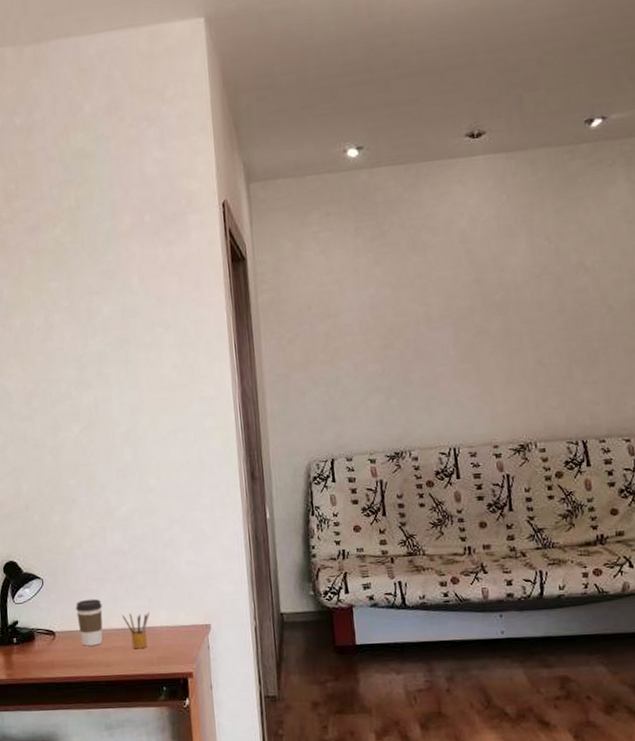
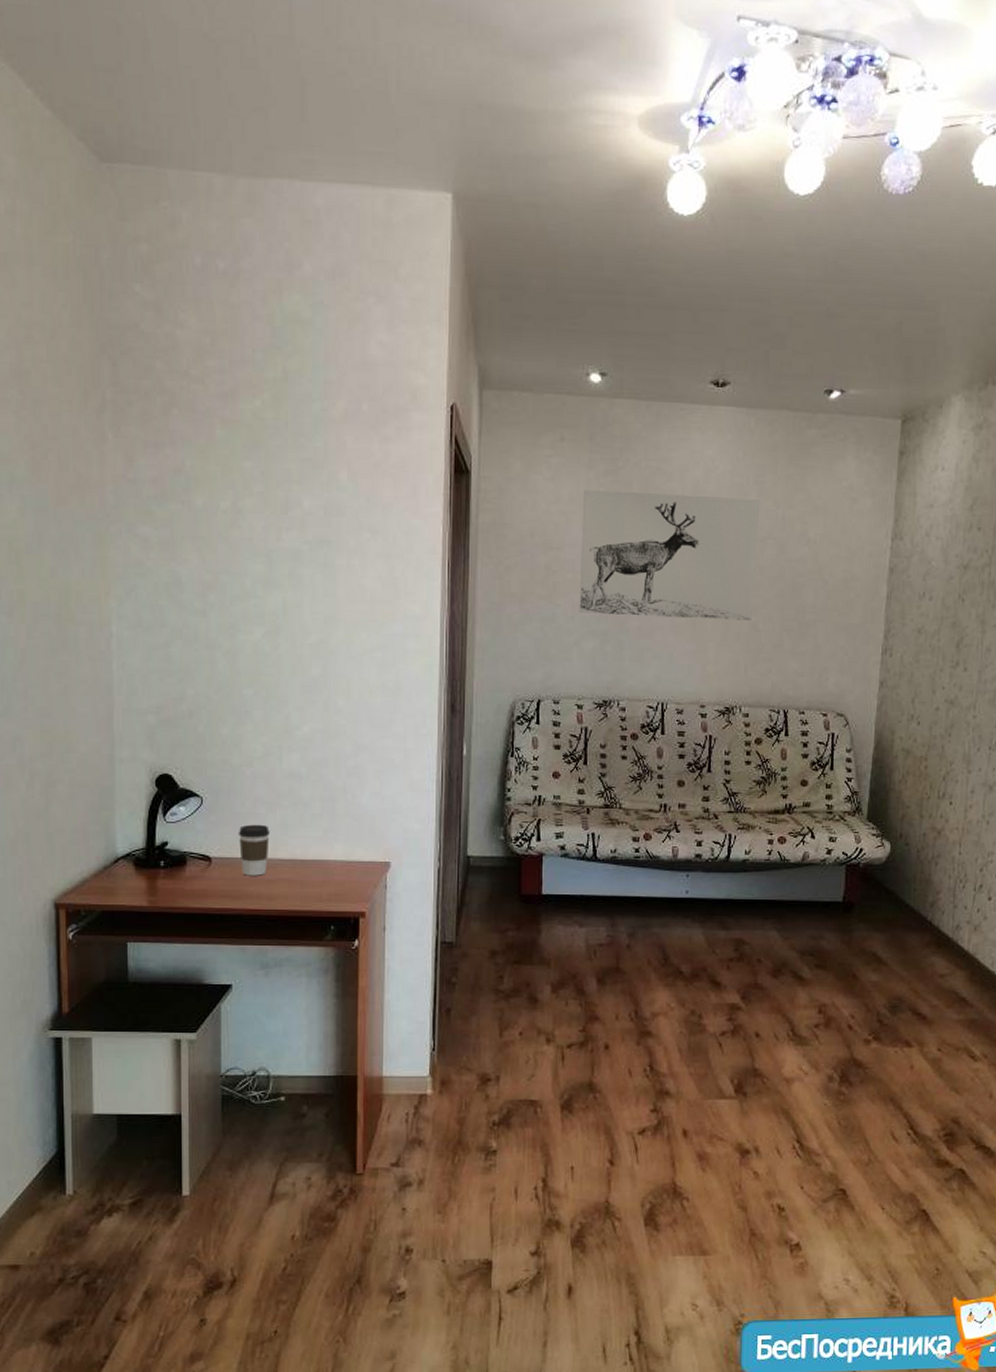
pencil box: present [121,612,149,649] -> none [291,843,323,883]
wall art: none [353,237,538,373] -> present [579,490,760,621]

